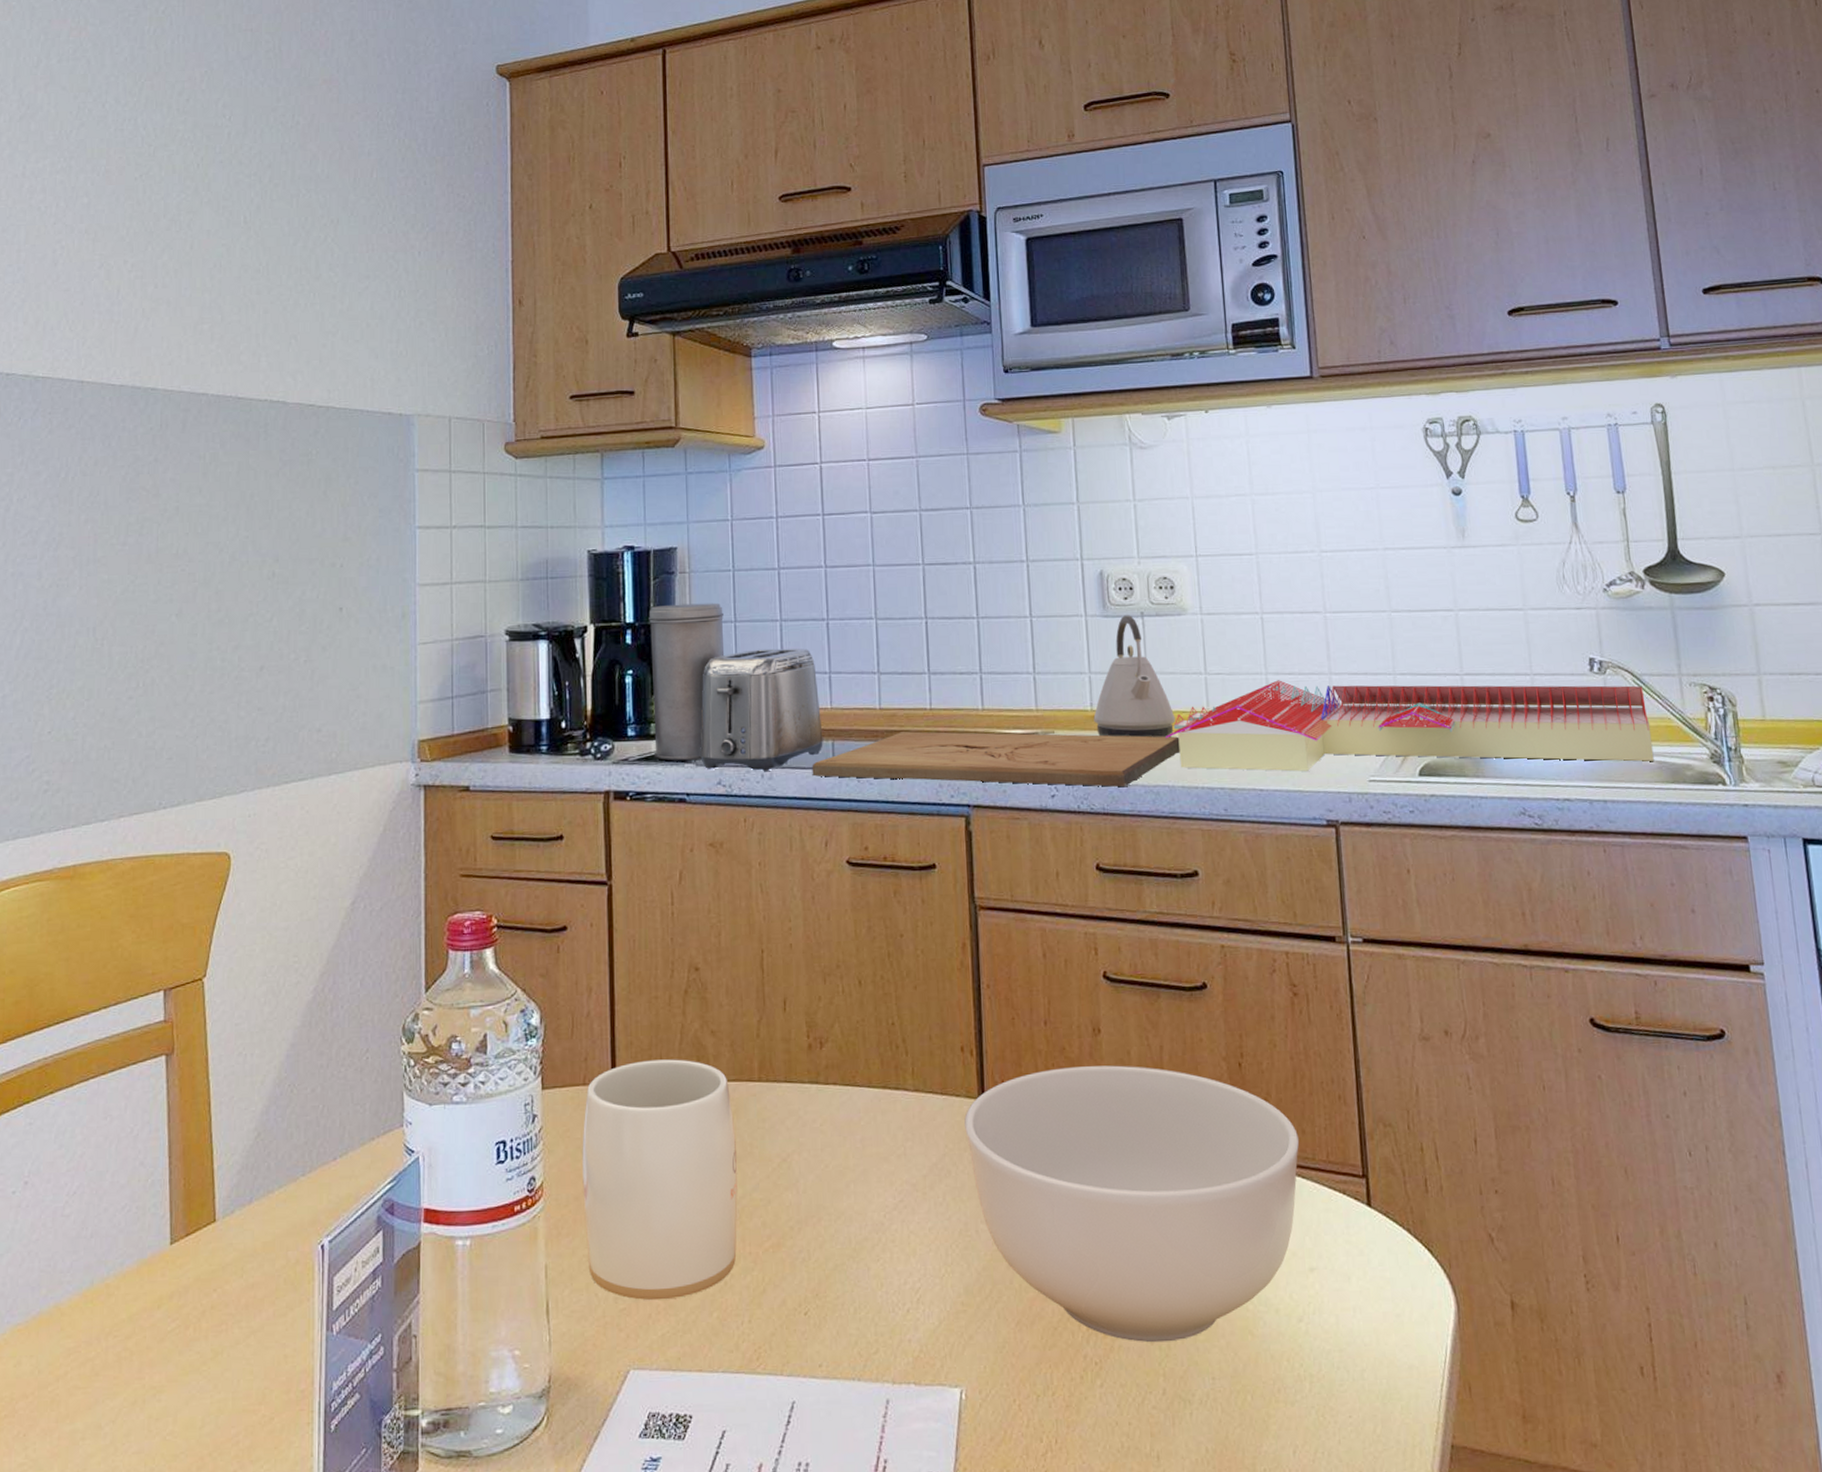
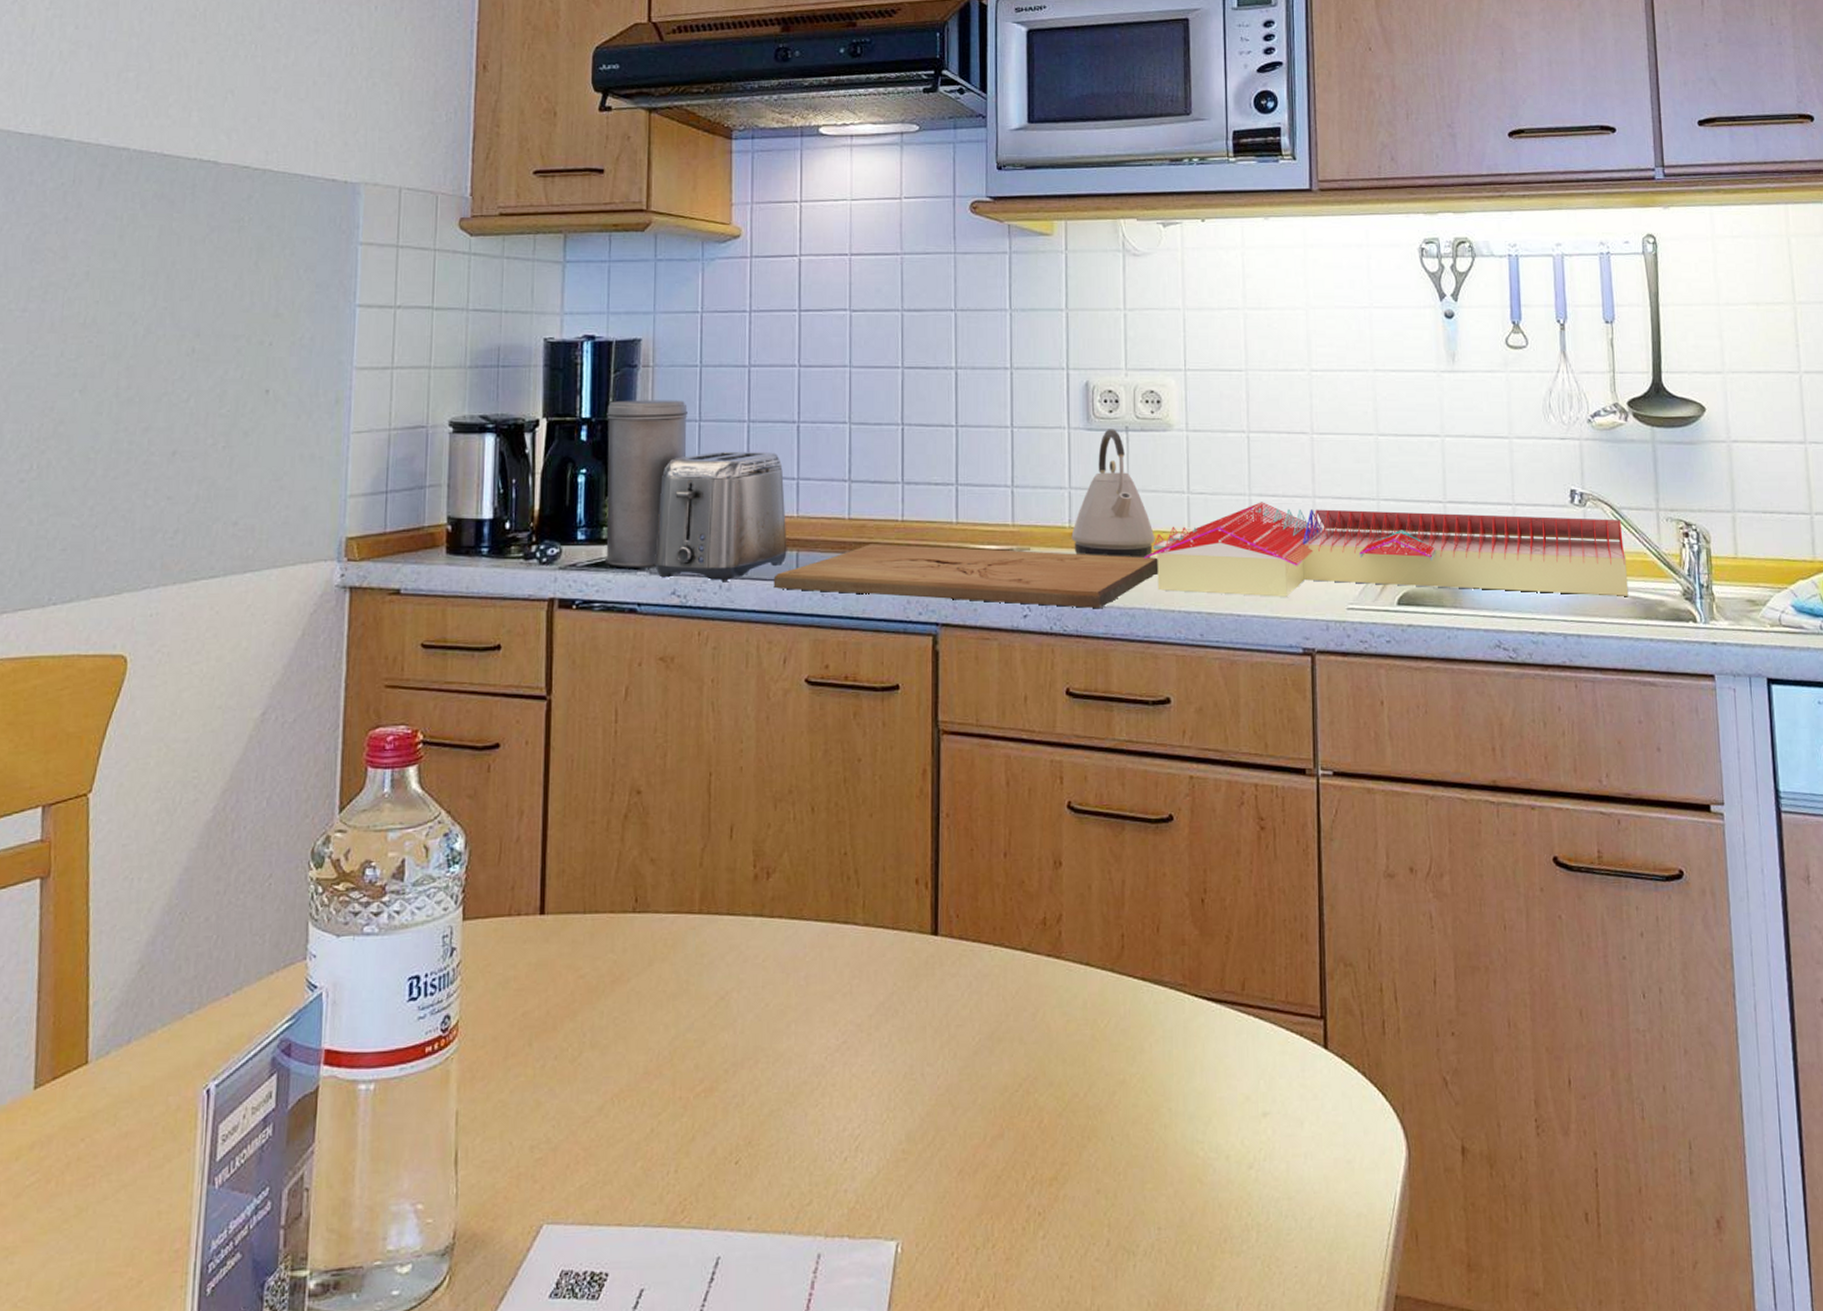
mug: present [582,1059,738,1301] -> none [501,889,672,1149]
bowl: present [964,1065,1300,1343] -> none [916,900,1259,1192]

